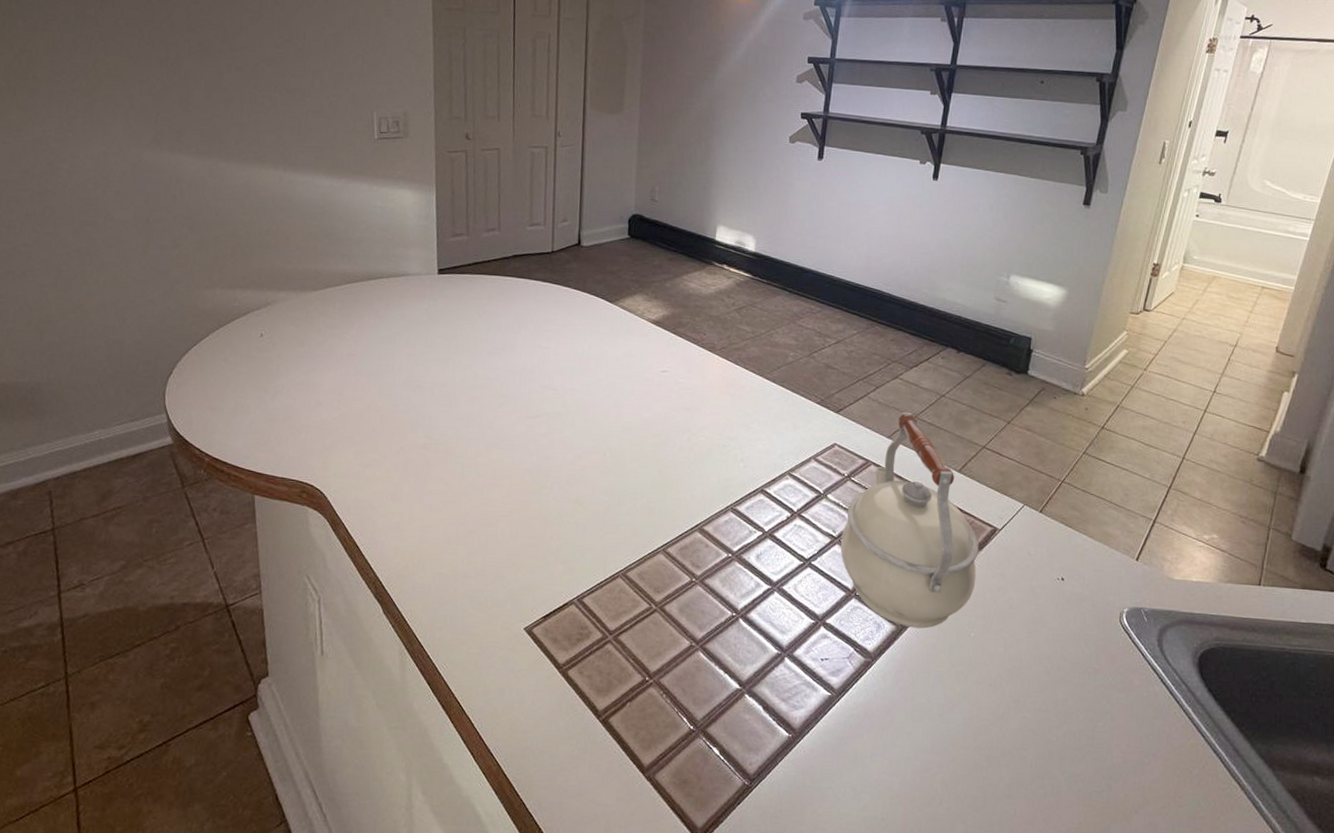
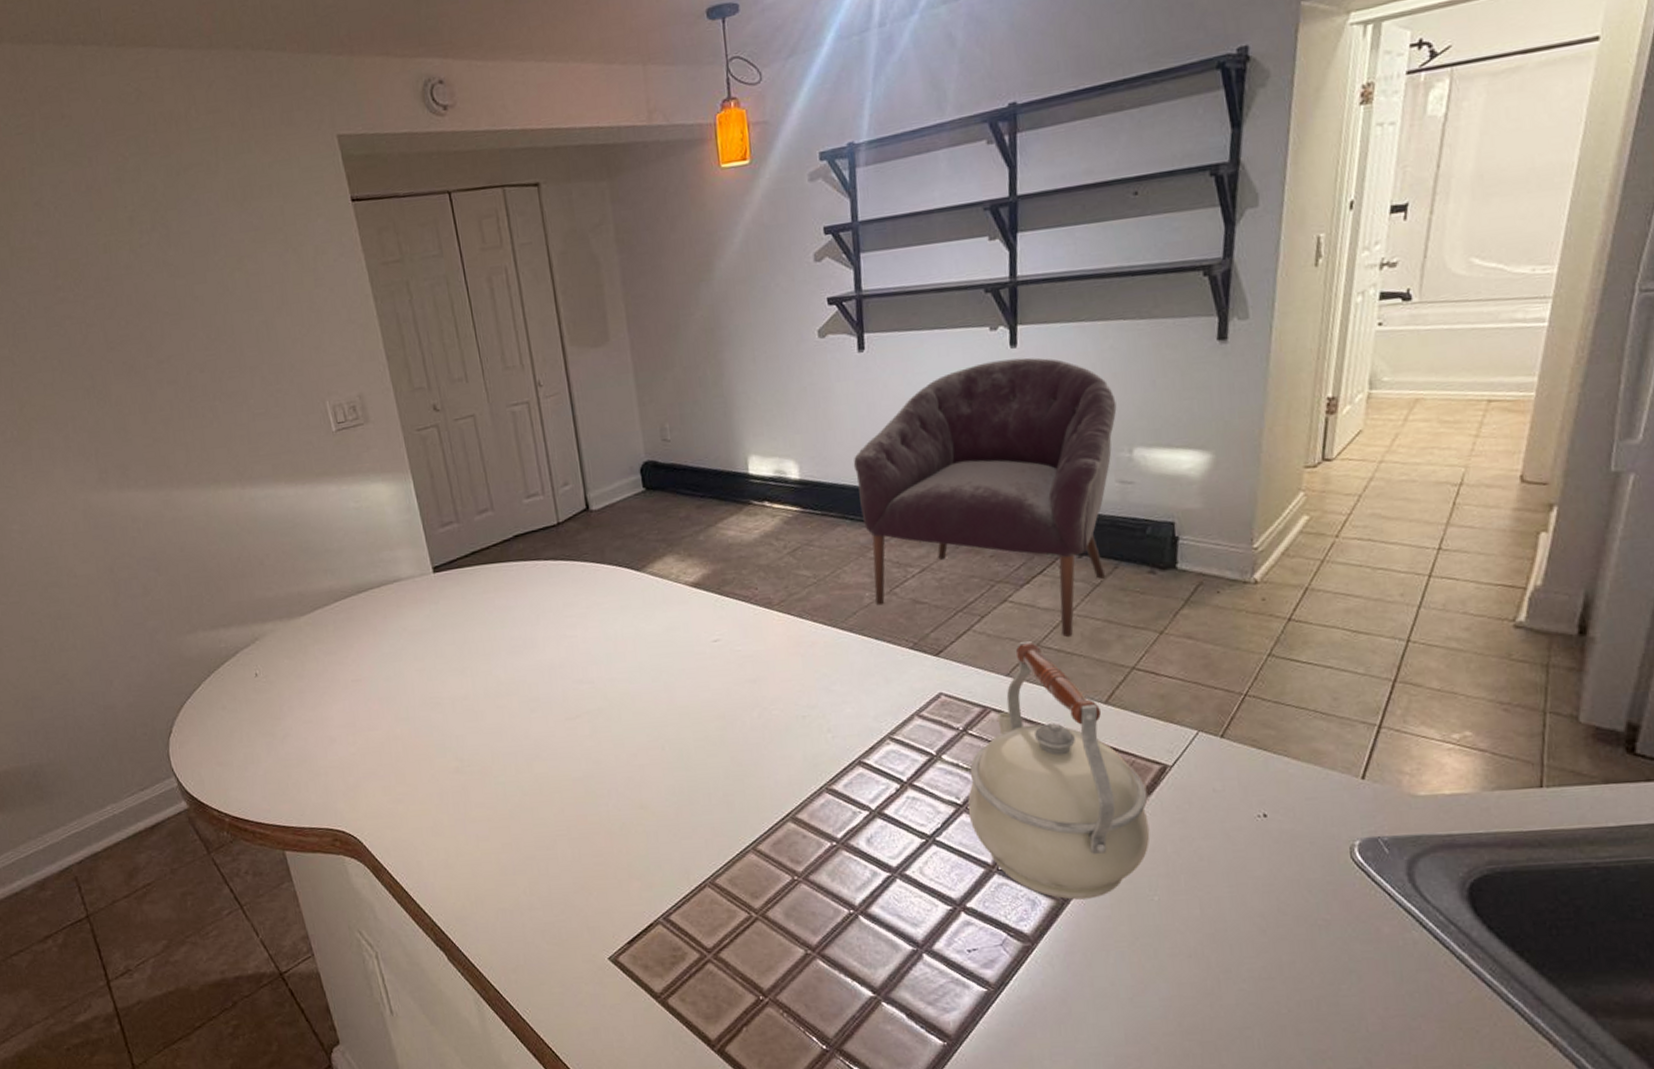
chair: none [797,187,1004,414] -> present [853,357,1117,637]

